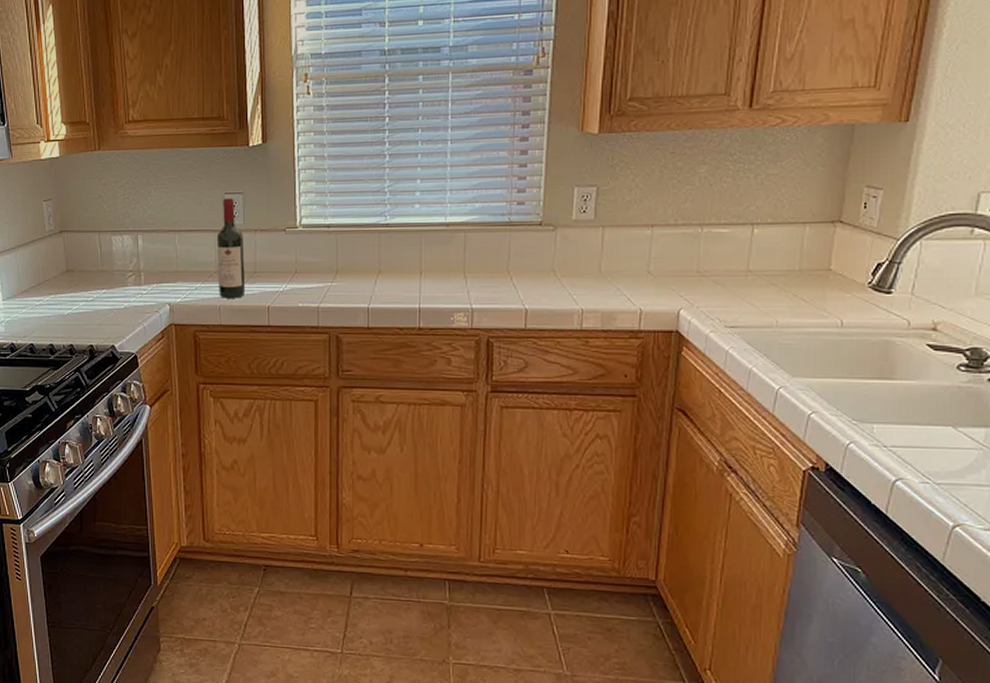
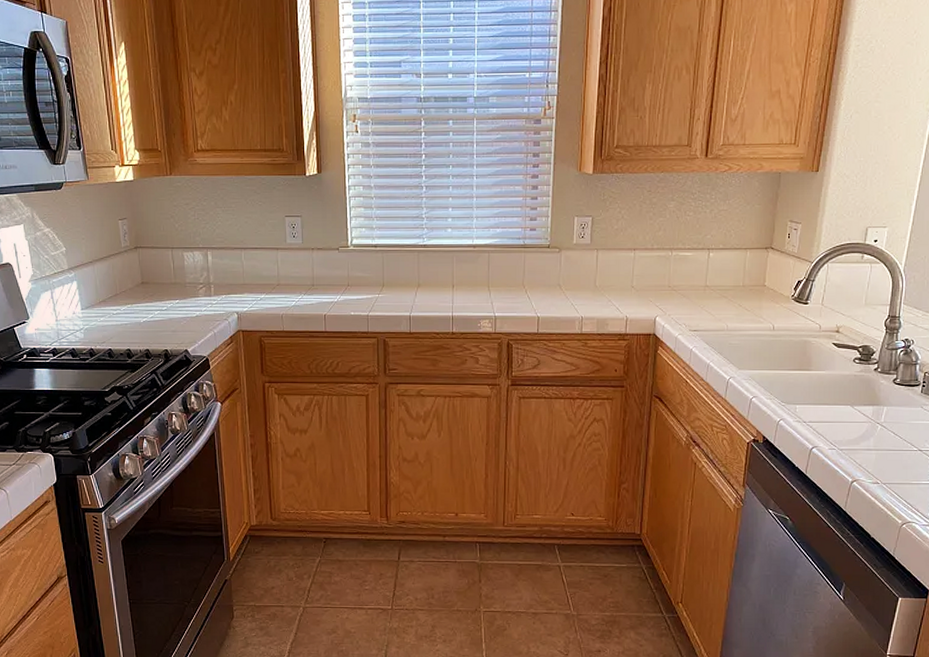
wine bottle: present [216,198,246,298] -> none [278,220,305,308]

